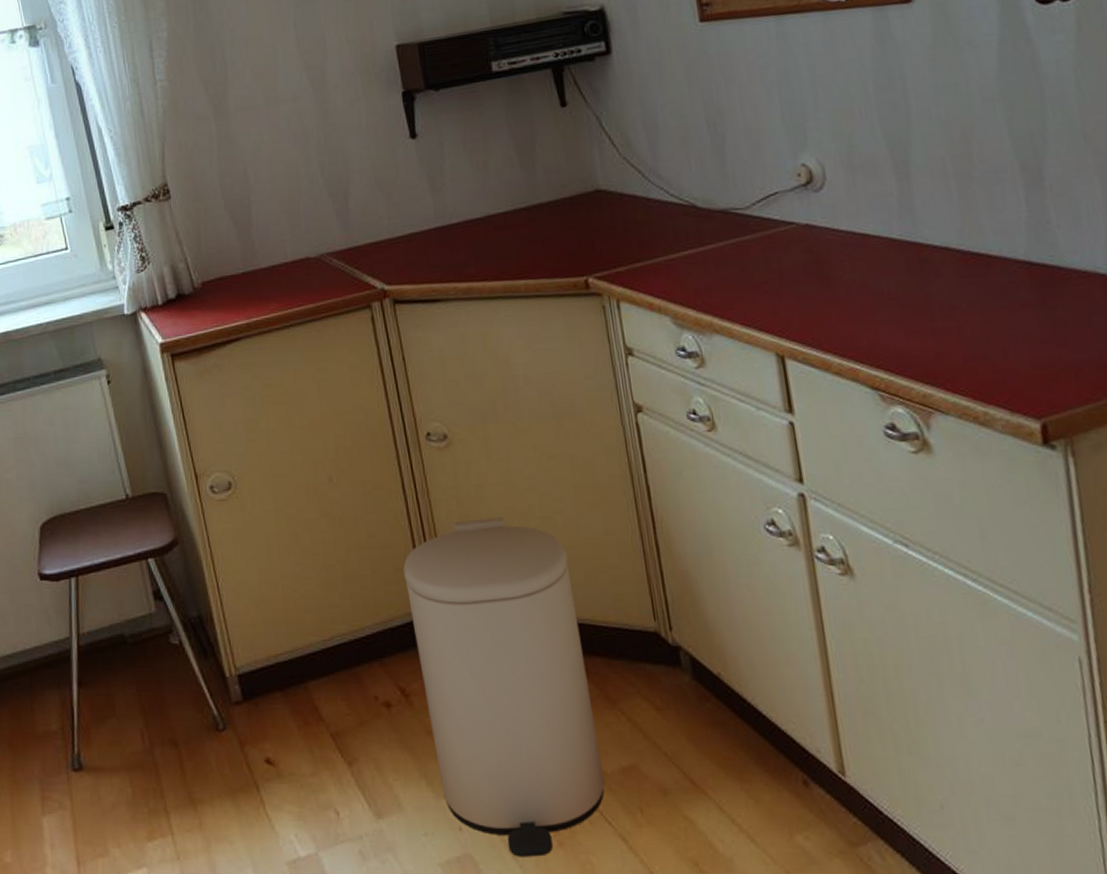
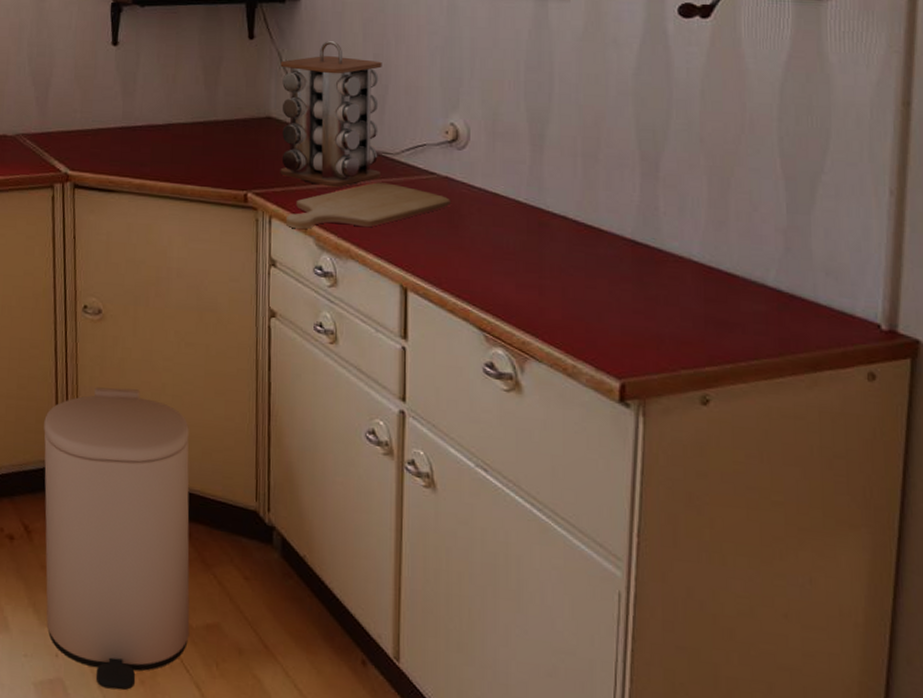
spice rack: none [600,93,733,257] -> present [280,40,382,188]
chopping board: none [636,242,817,310] -> present [286,182,450,230]

